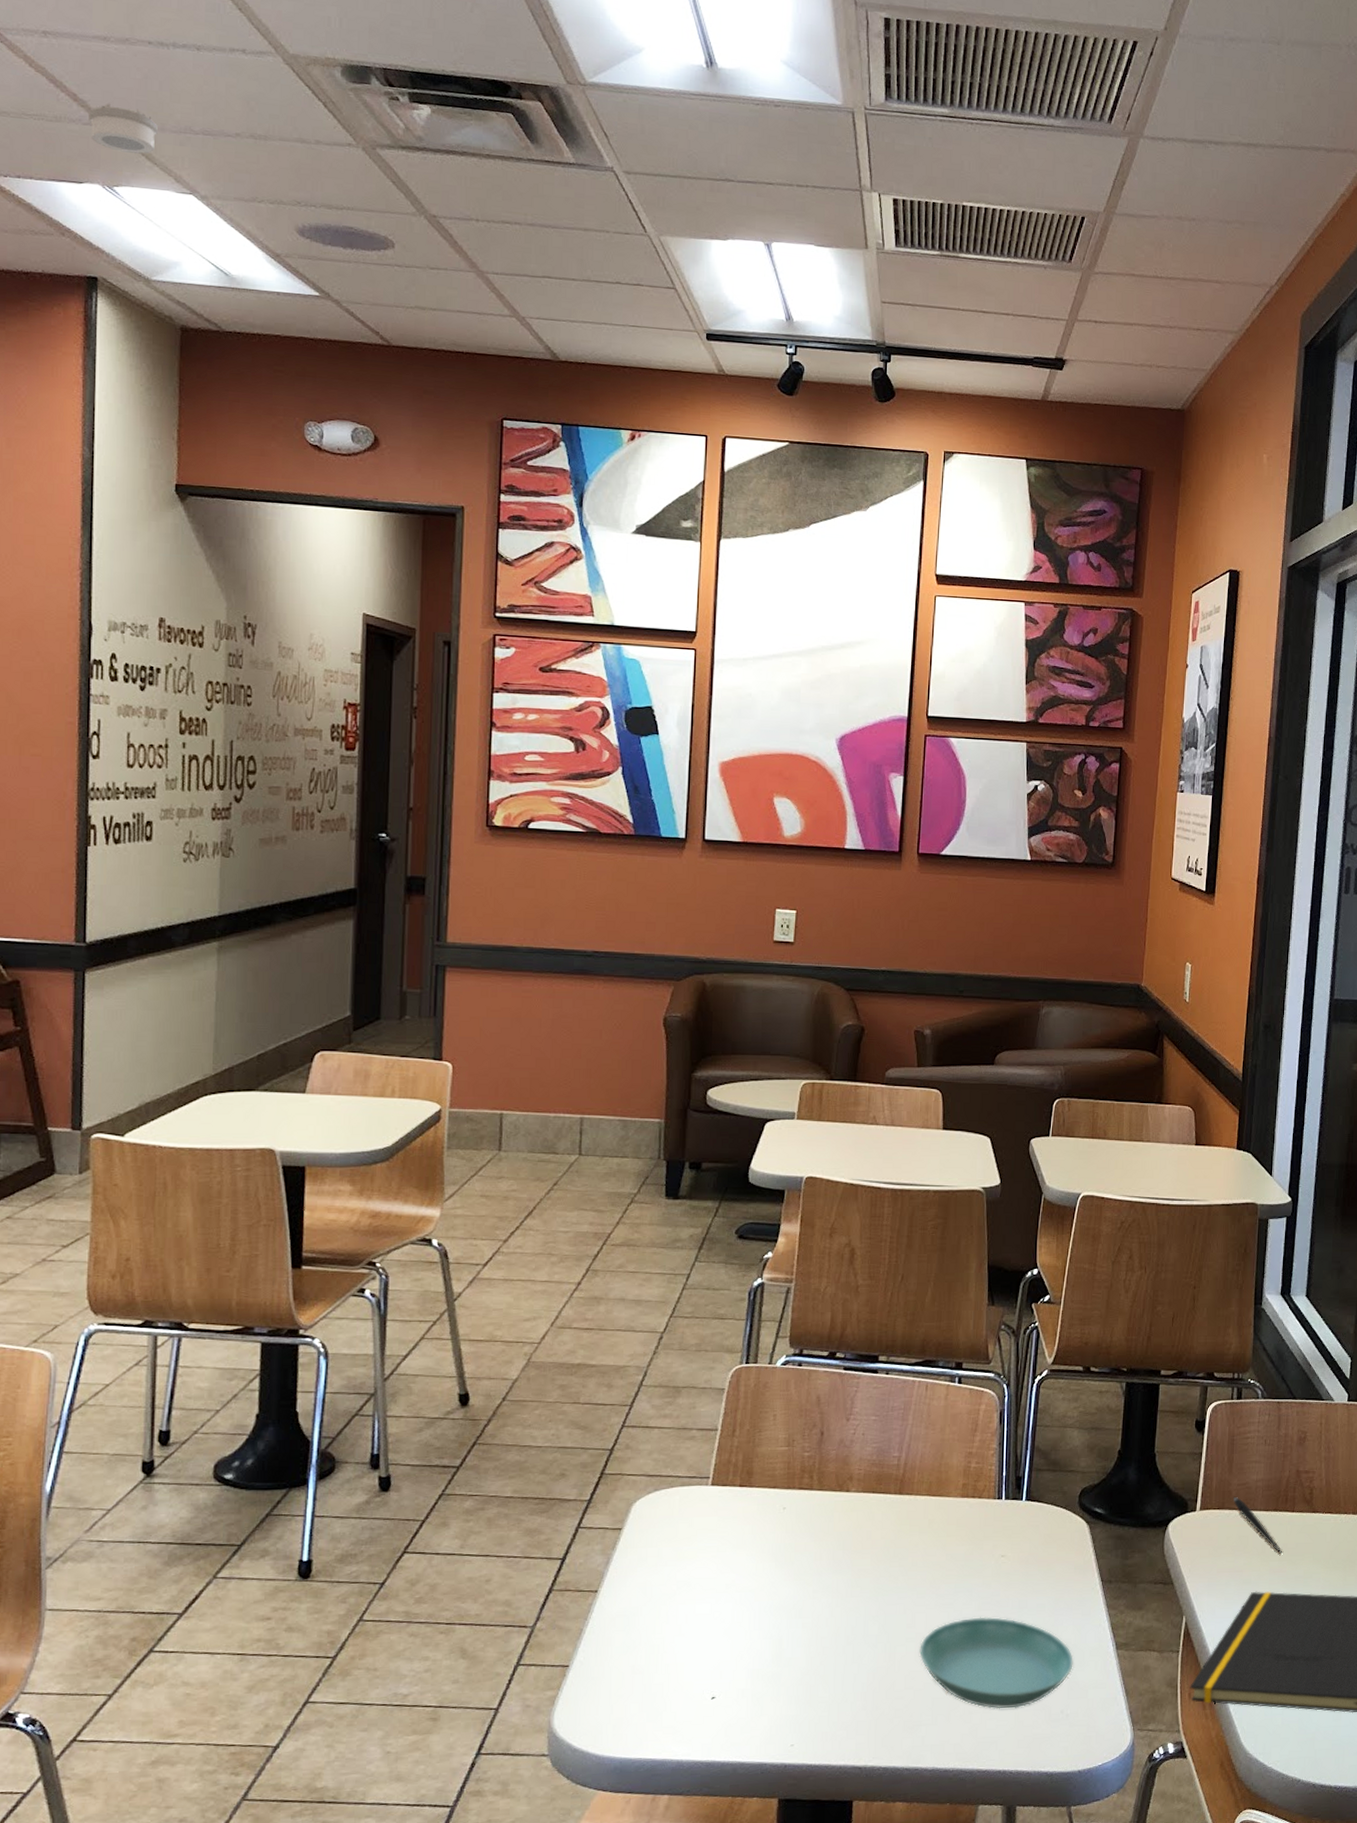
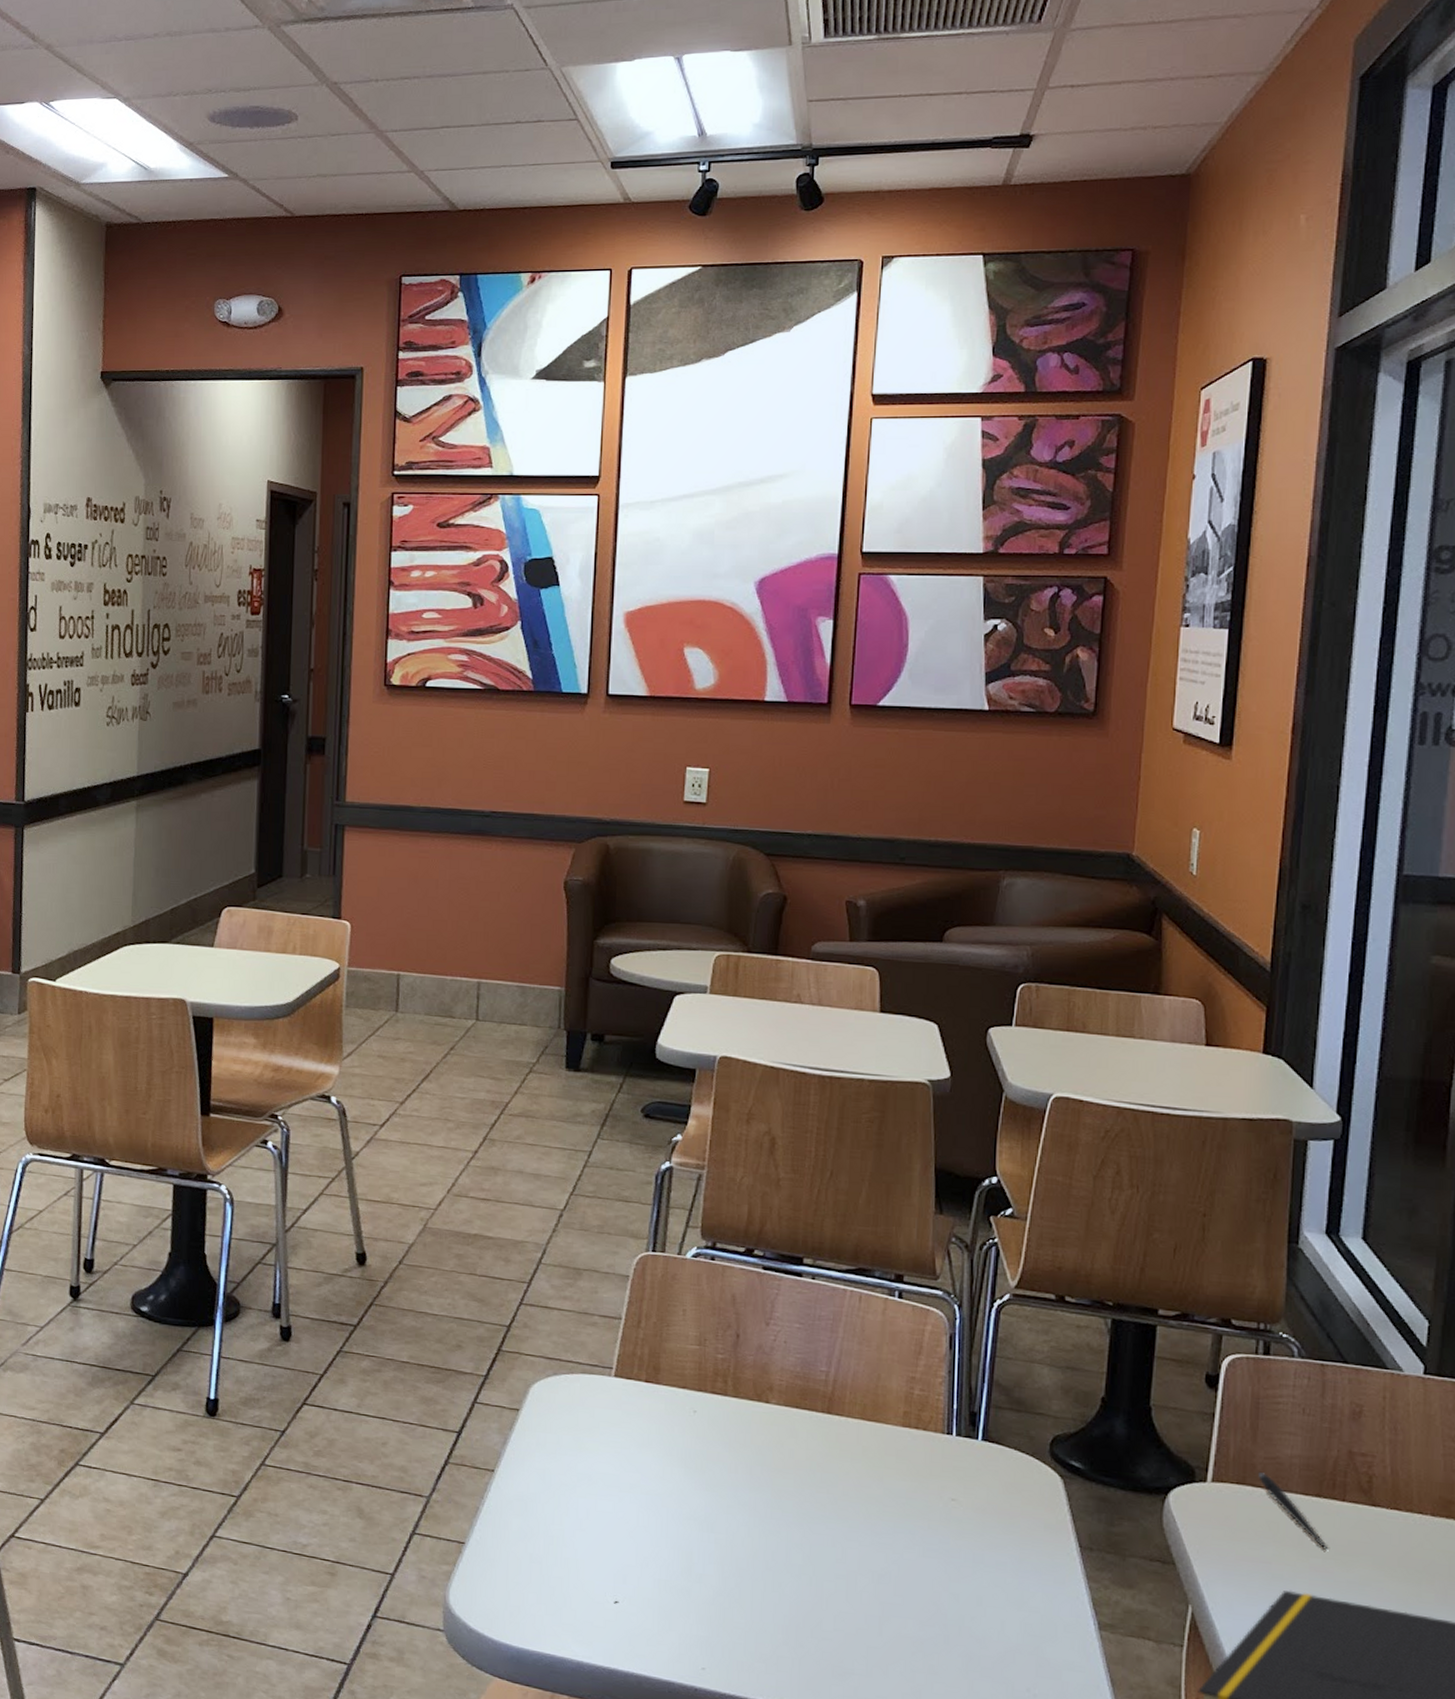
smoke detector: present [89,103,158,154] -> none [29,25,87,69]
saucer: present [919,1617,1073,1709] -> none [851,1563,1043,1676]

